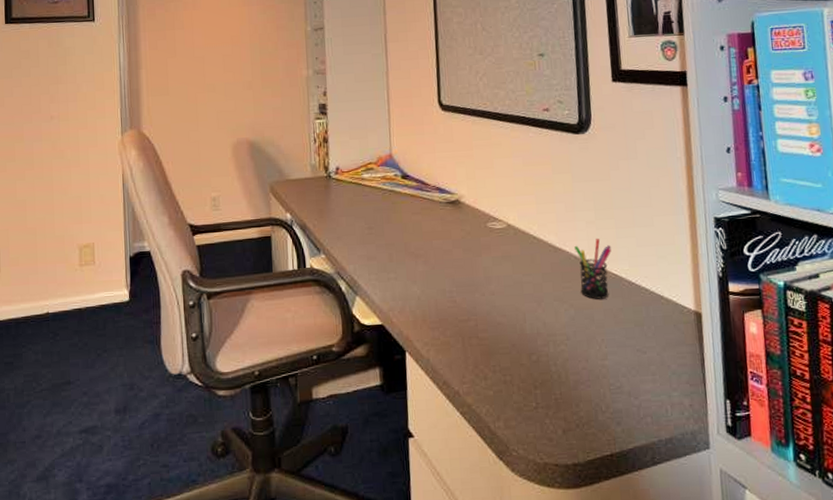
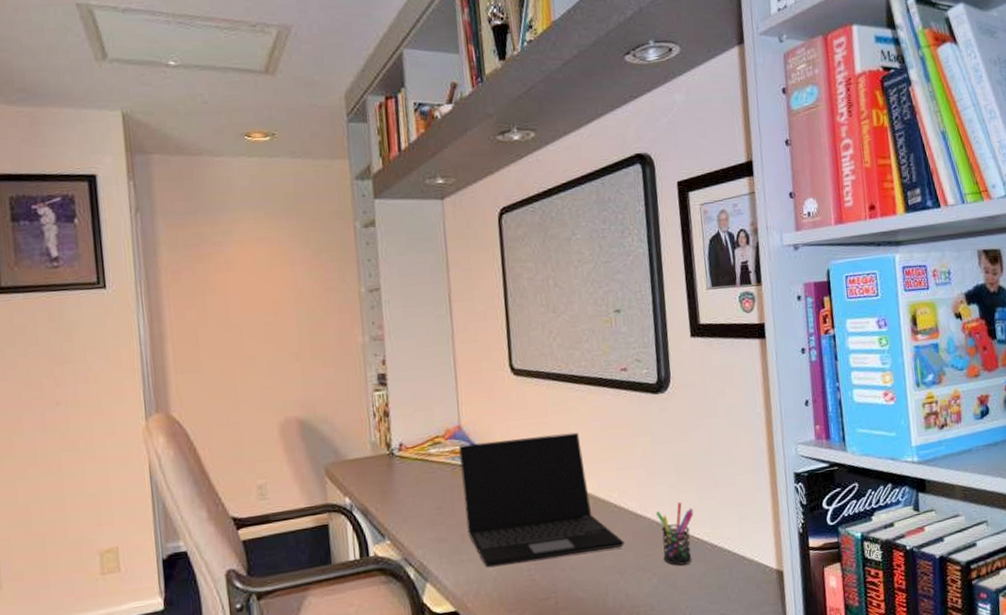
laptop: none [389,166,543,286] -> present [459,432,625,567]

